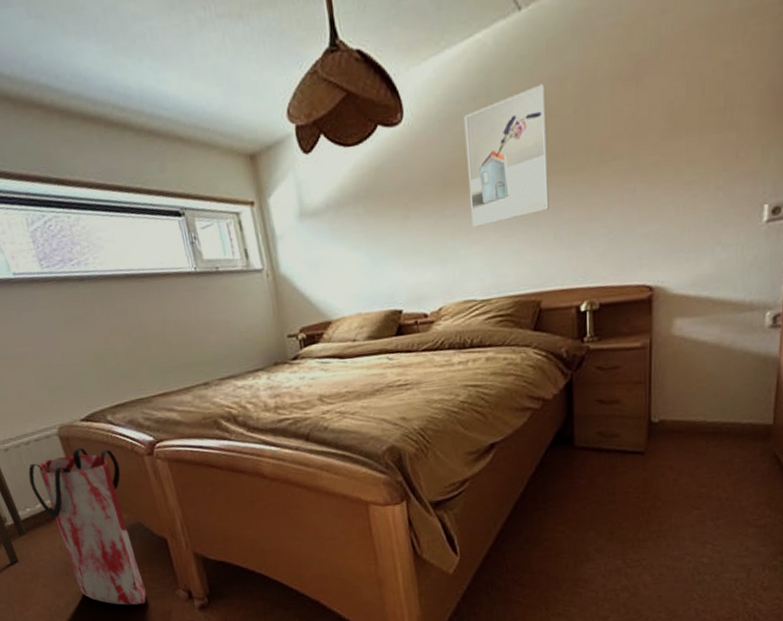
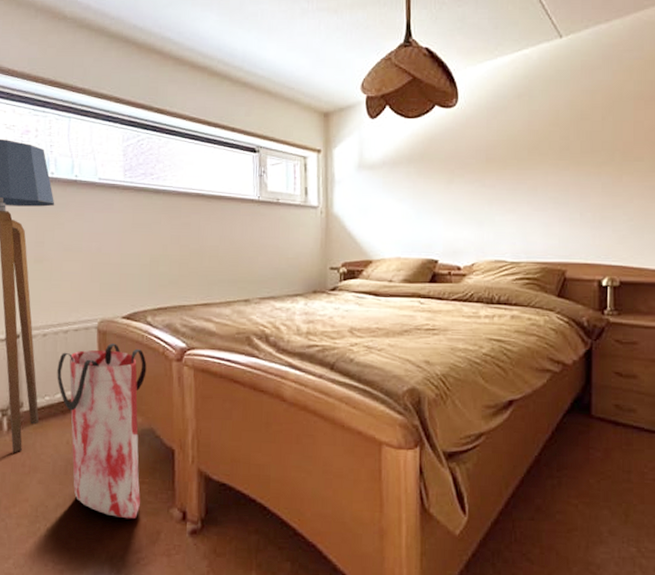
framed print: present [463,84,549,228] -> none [508,93,578,198]

